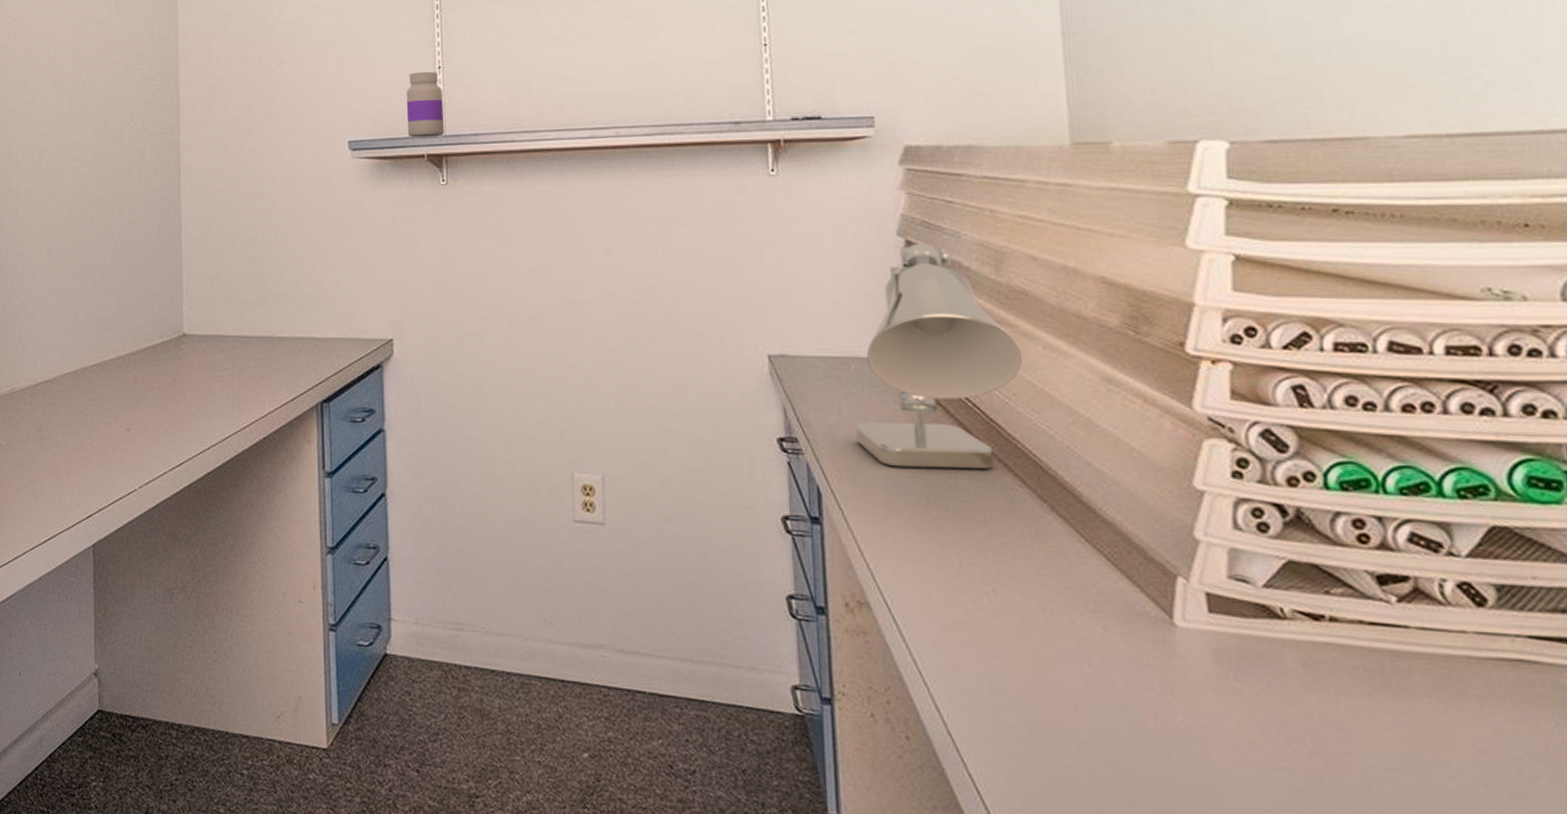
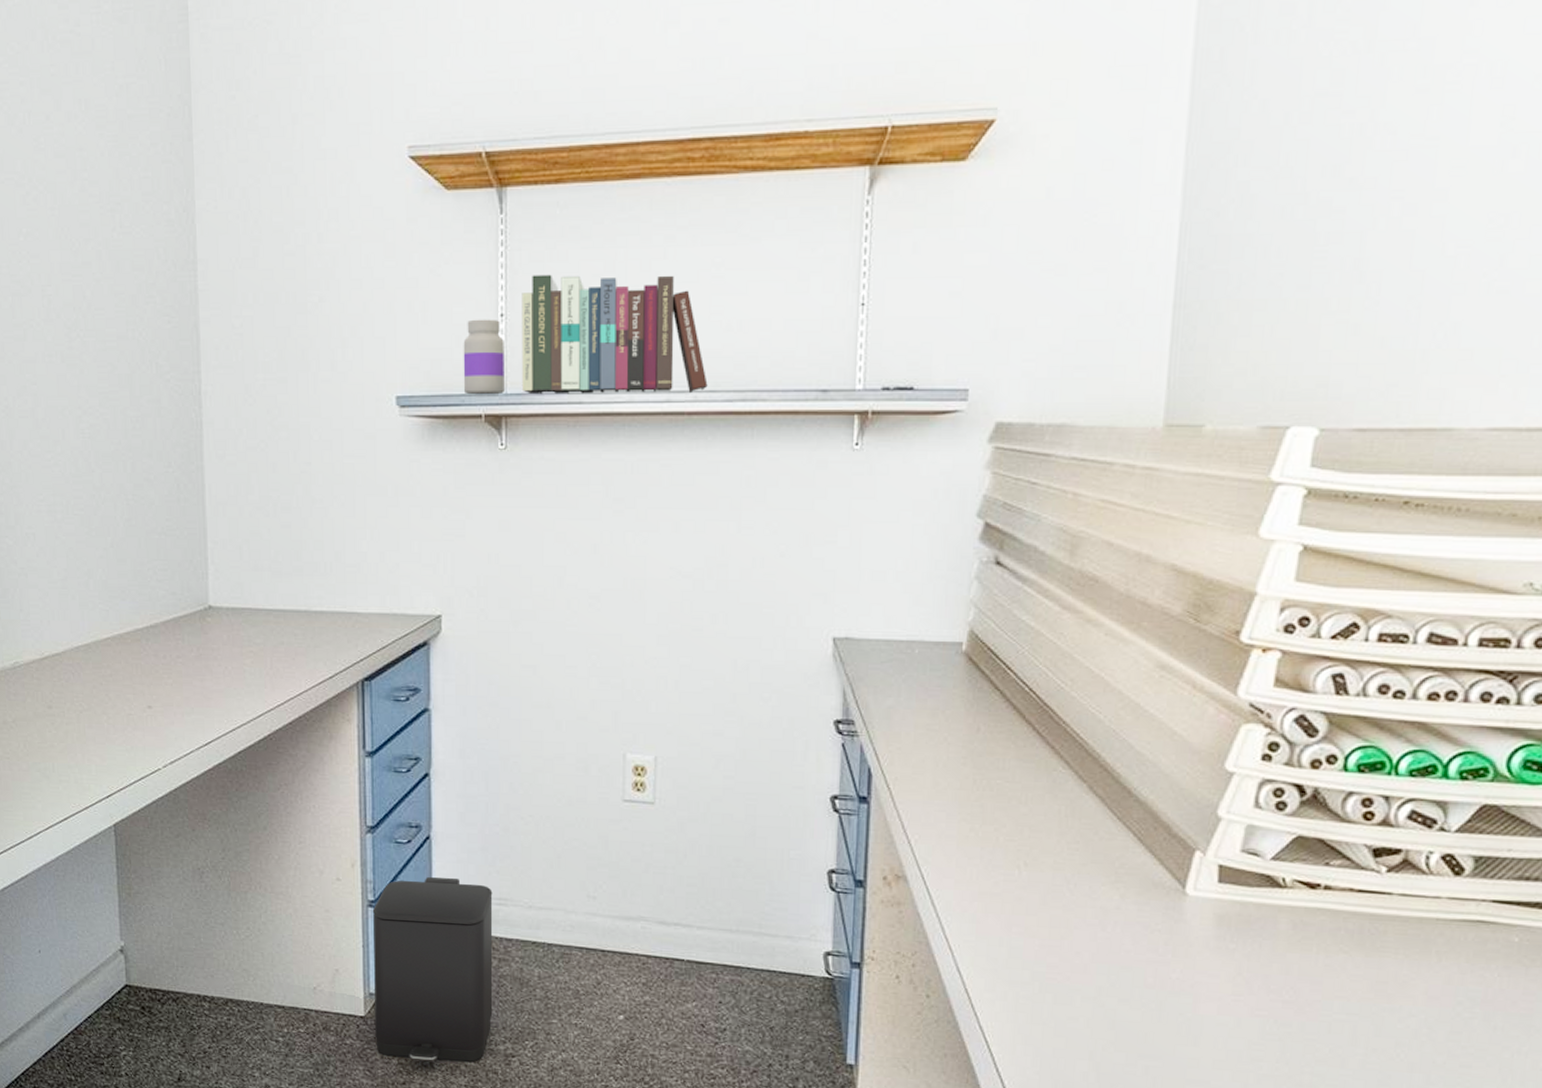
pedal bin: none [333,600,455,802] -> present [372,877,493,1062]
books: none [456,27,628,136] -> present [521,274,708,395]
desk lamp: present [855,243,1023,470] -> none [911,526,1084,752]

